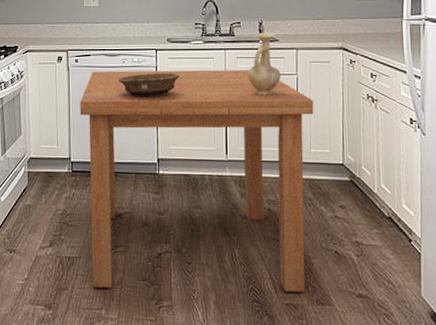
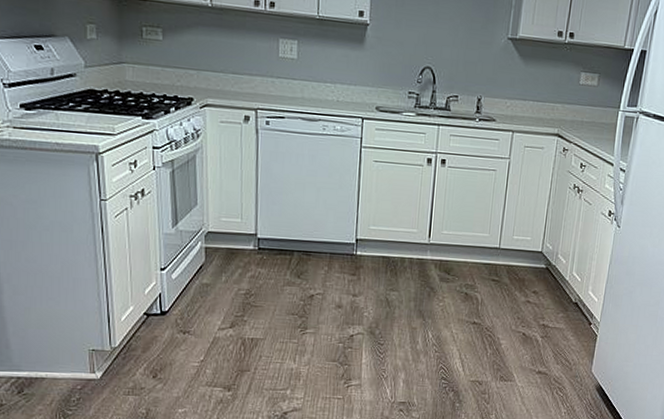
dining table: present [80,69,314,293] -> none [269,137,523,371]
decorative bowl: present [119,72,180,98] -> none [317,144,387,173]
pitcher: present [248,32,281,95] -> none [459,109,494,179]

